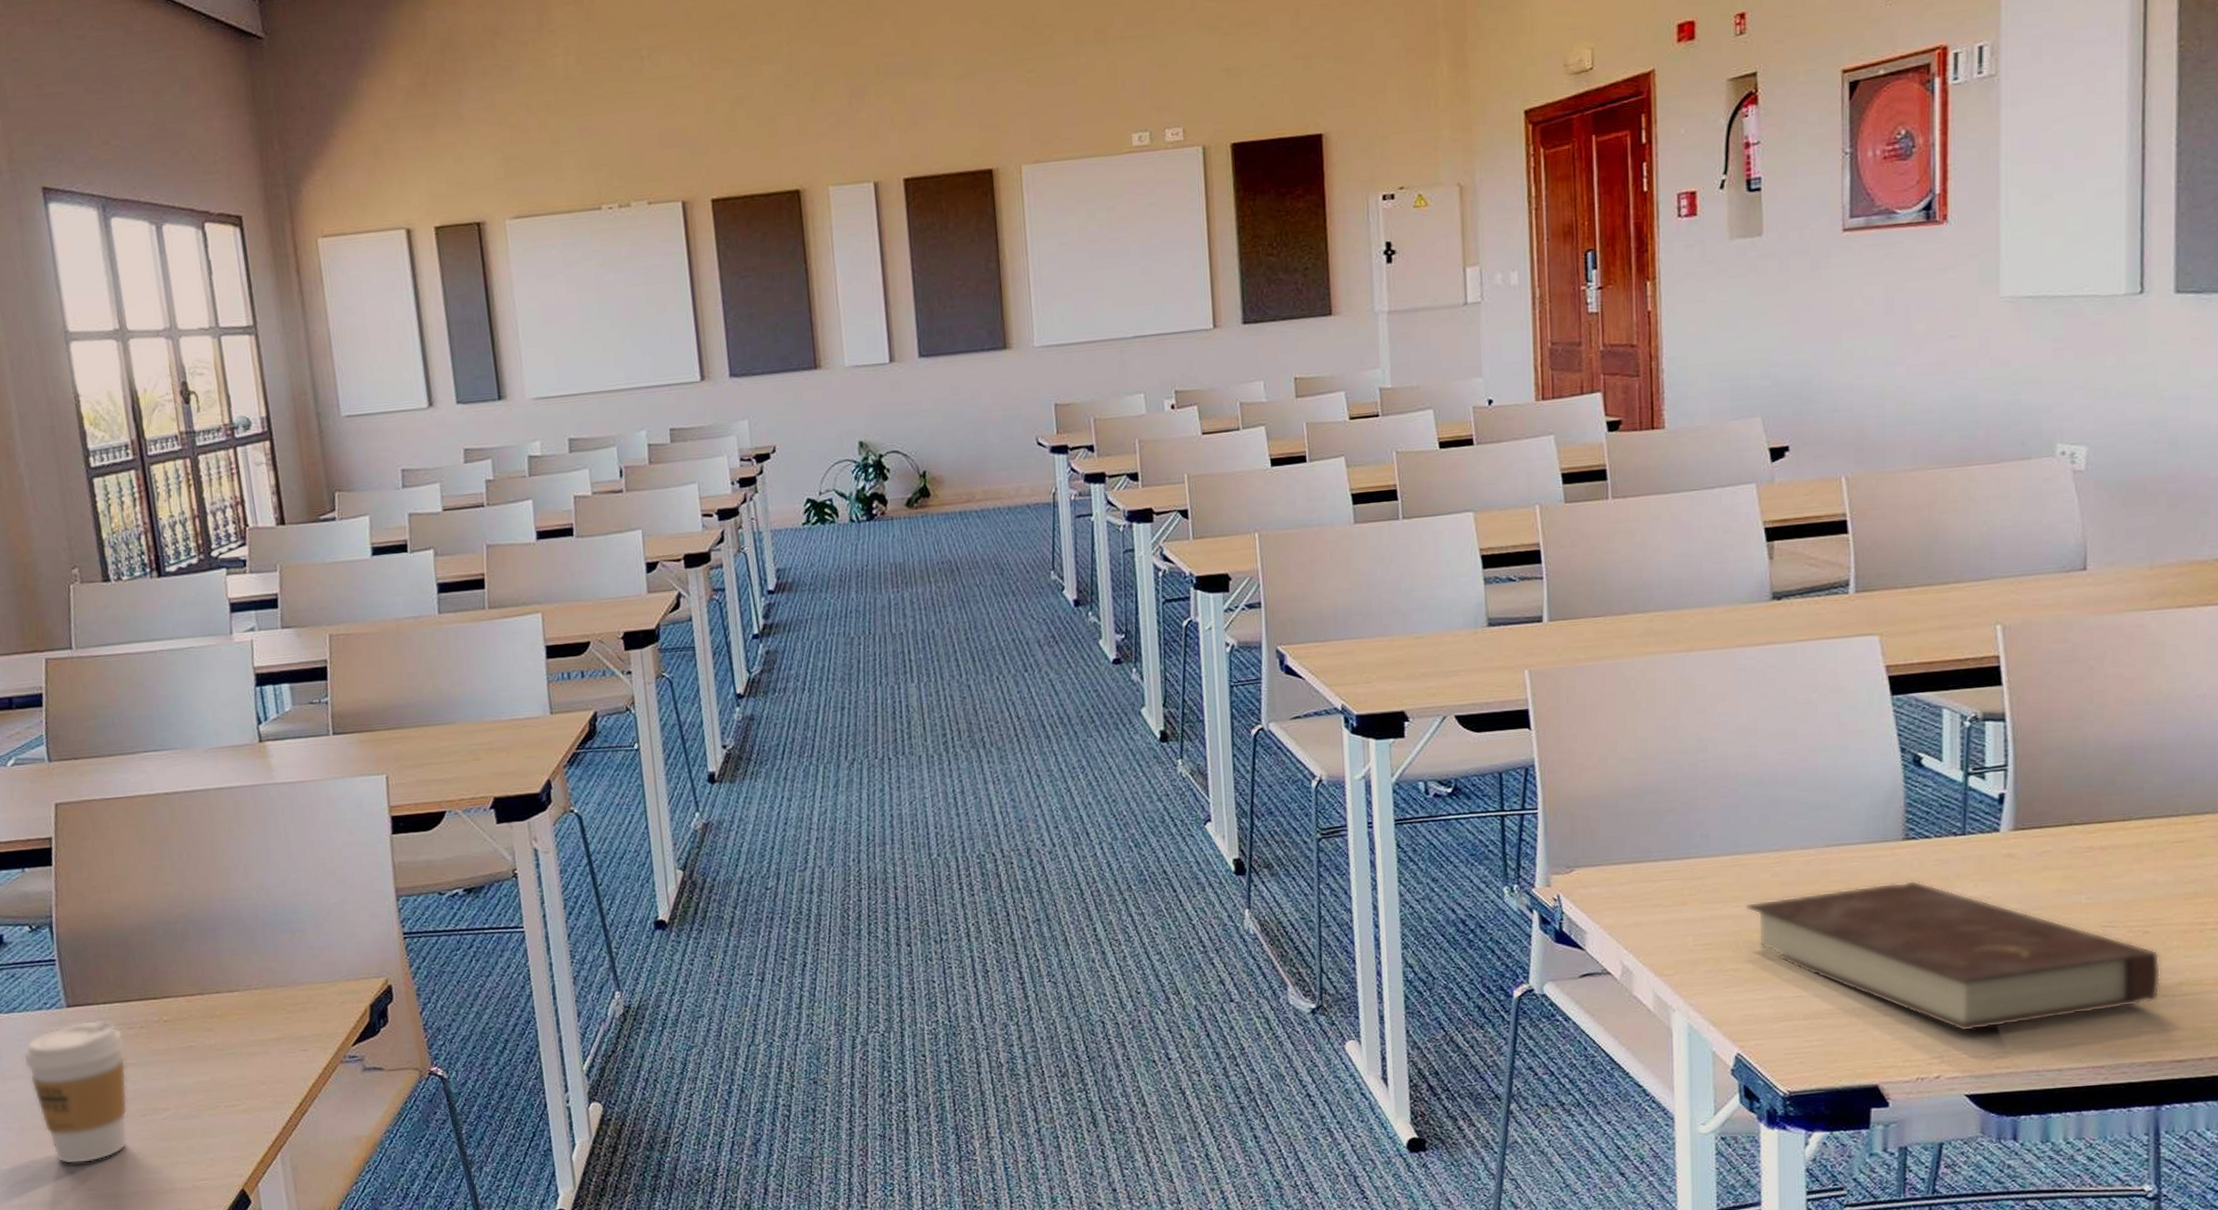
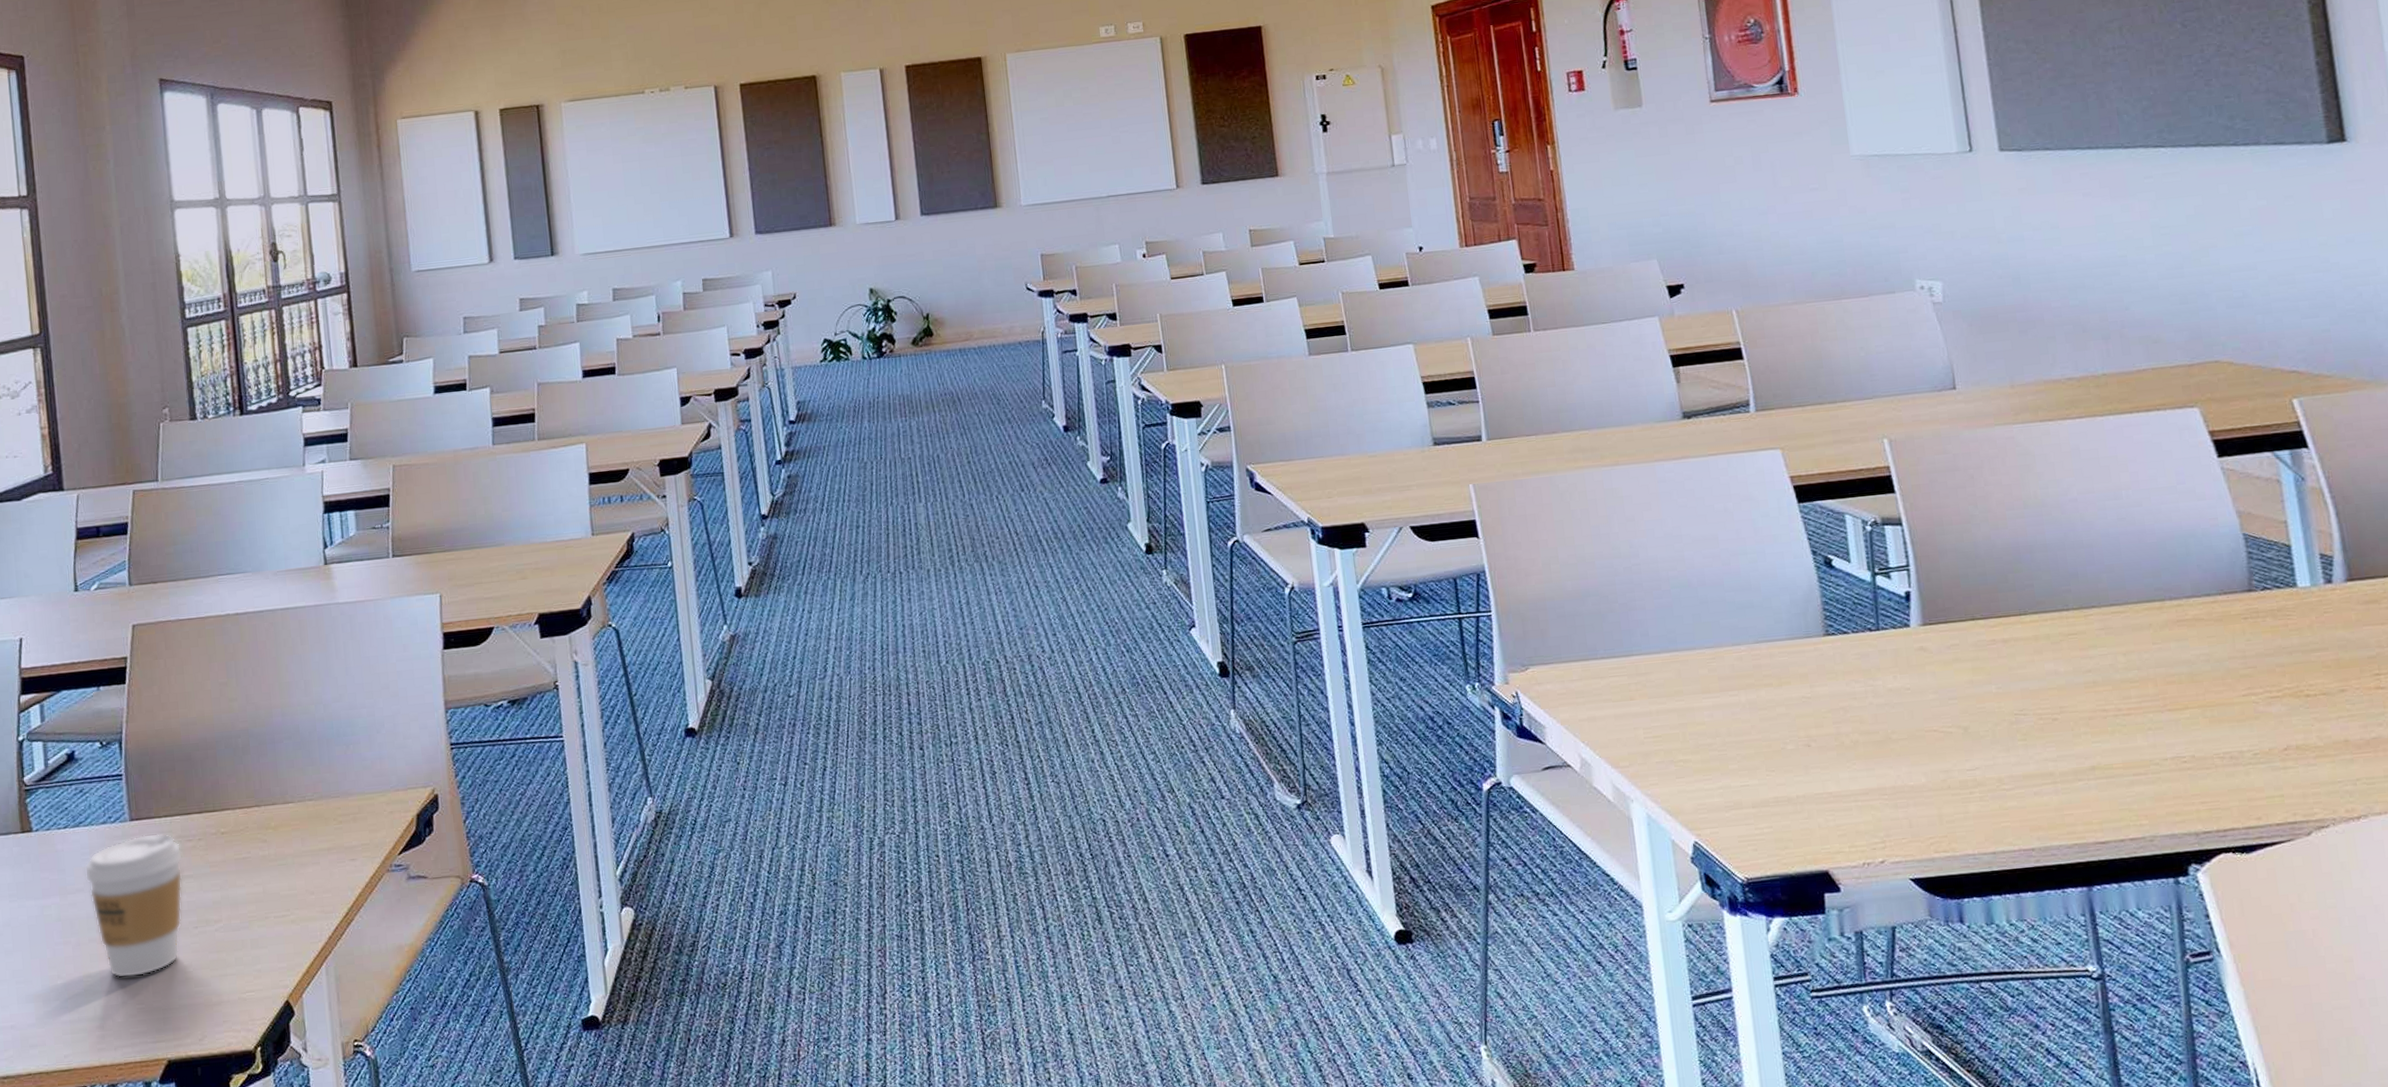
book: present [1746,880,2161,1032] -> none [1689,673,2075,818]

